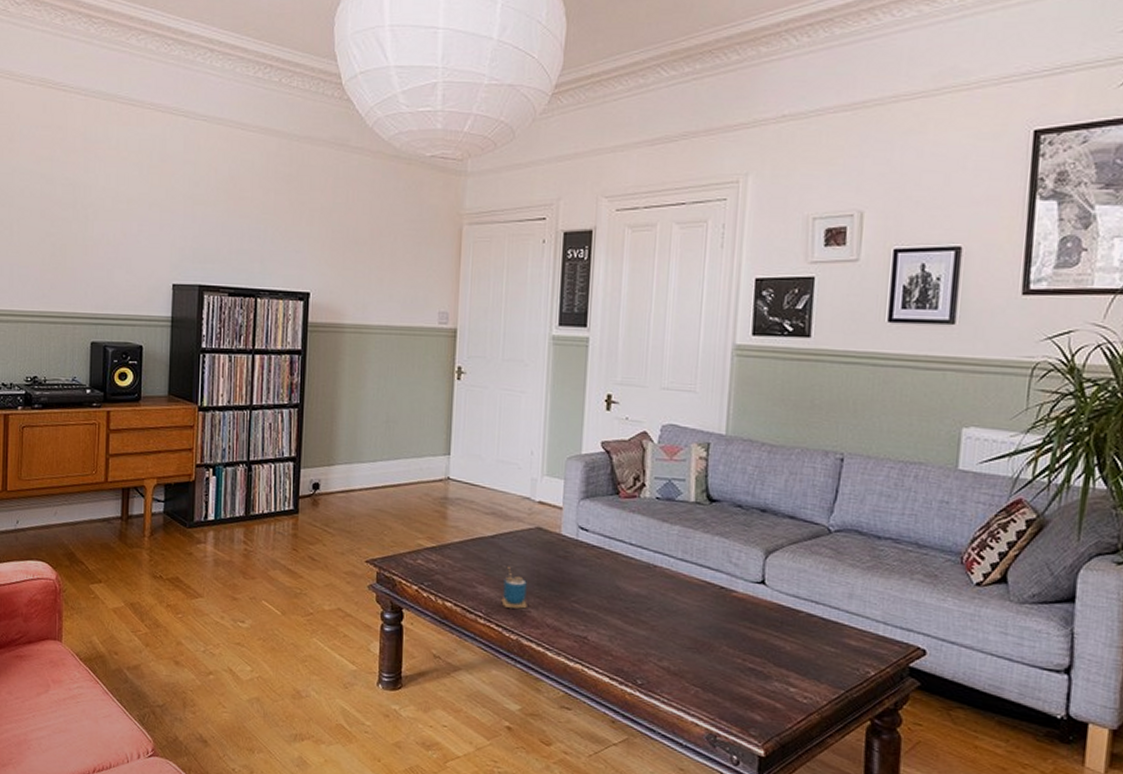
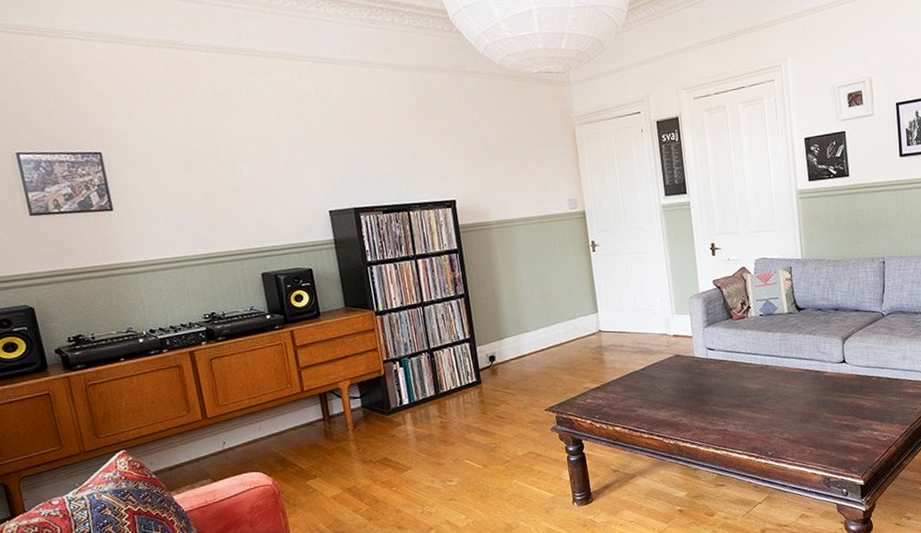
cup: present [501,566,527,609] -> none [657,389,679,421]

